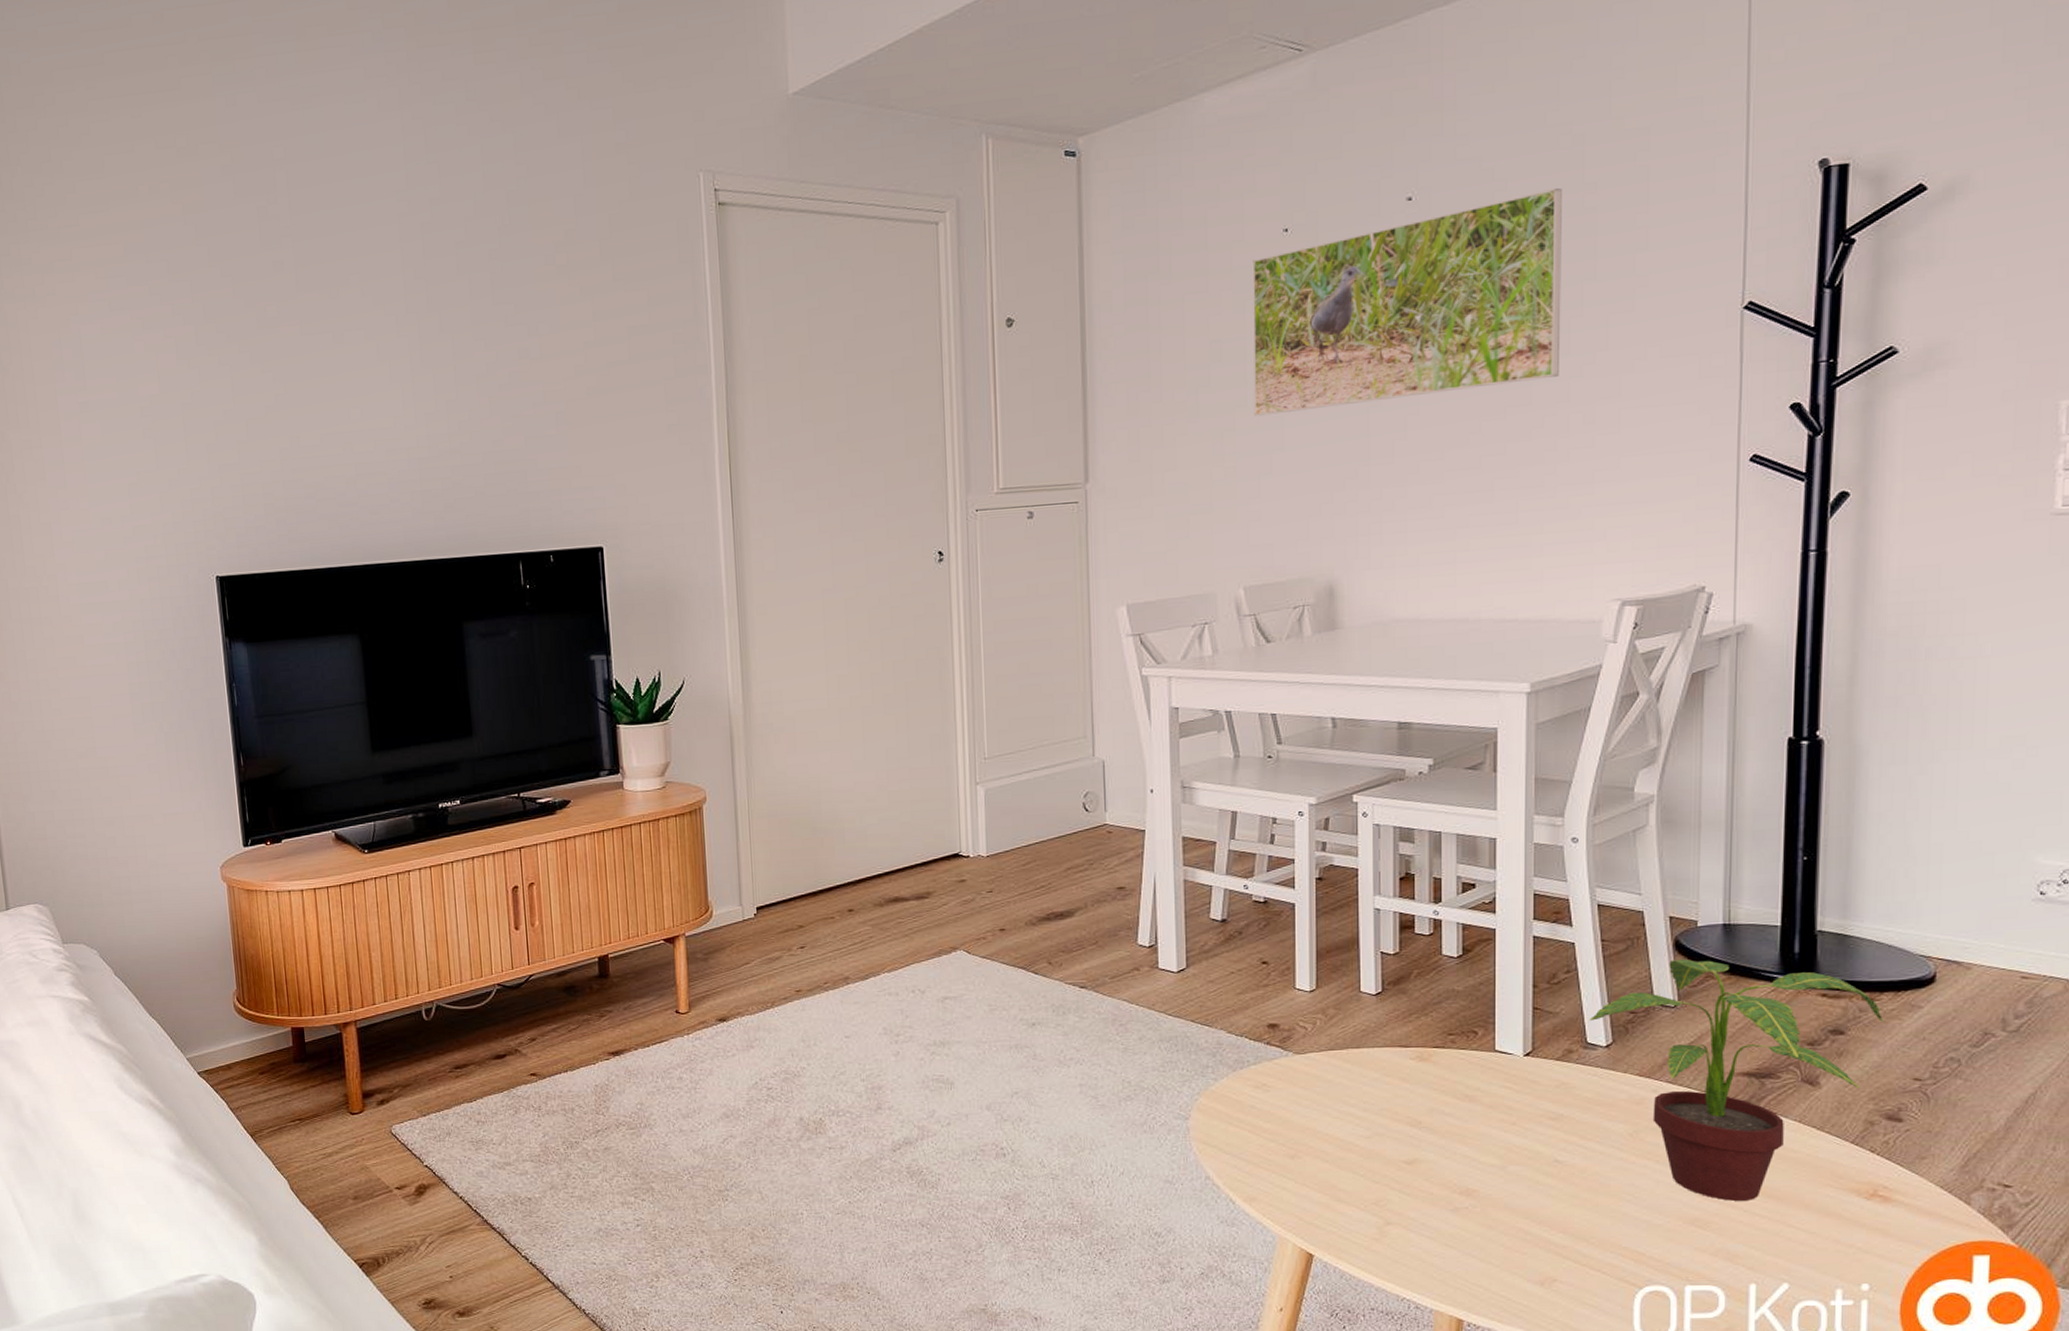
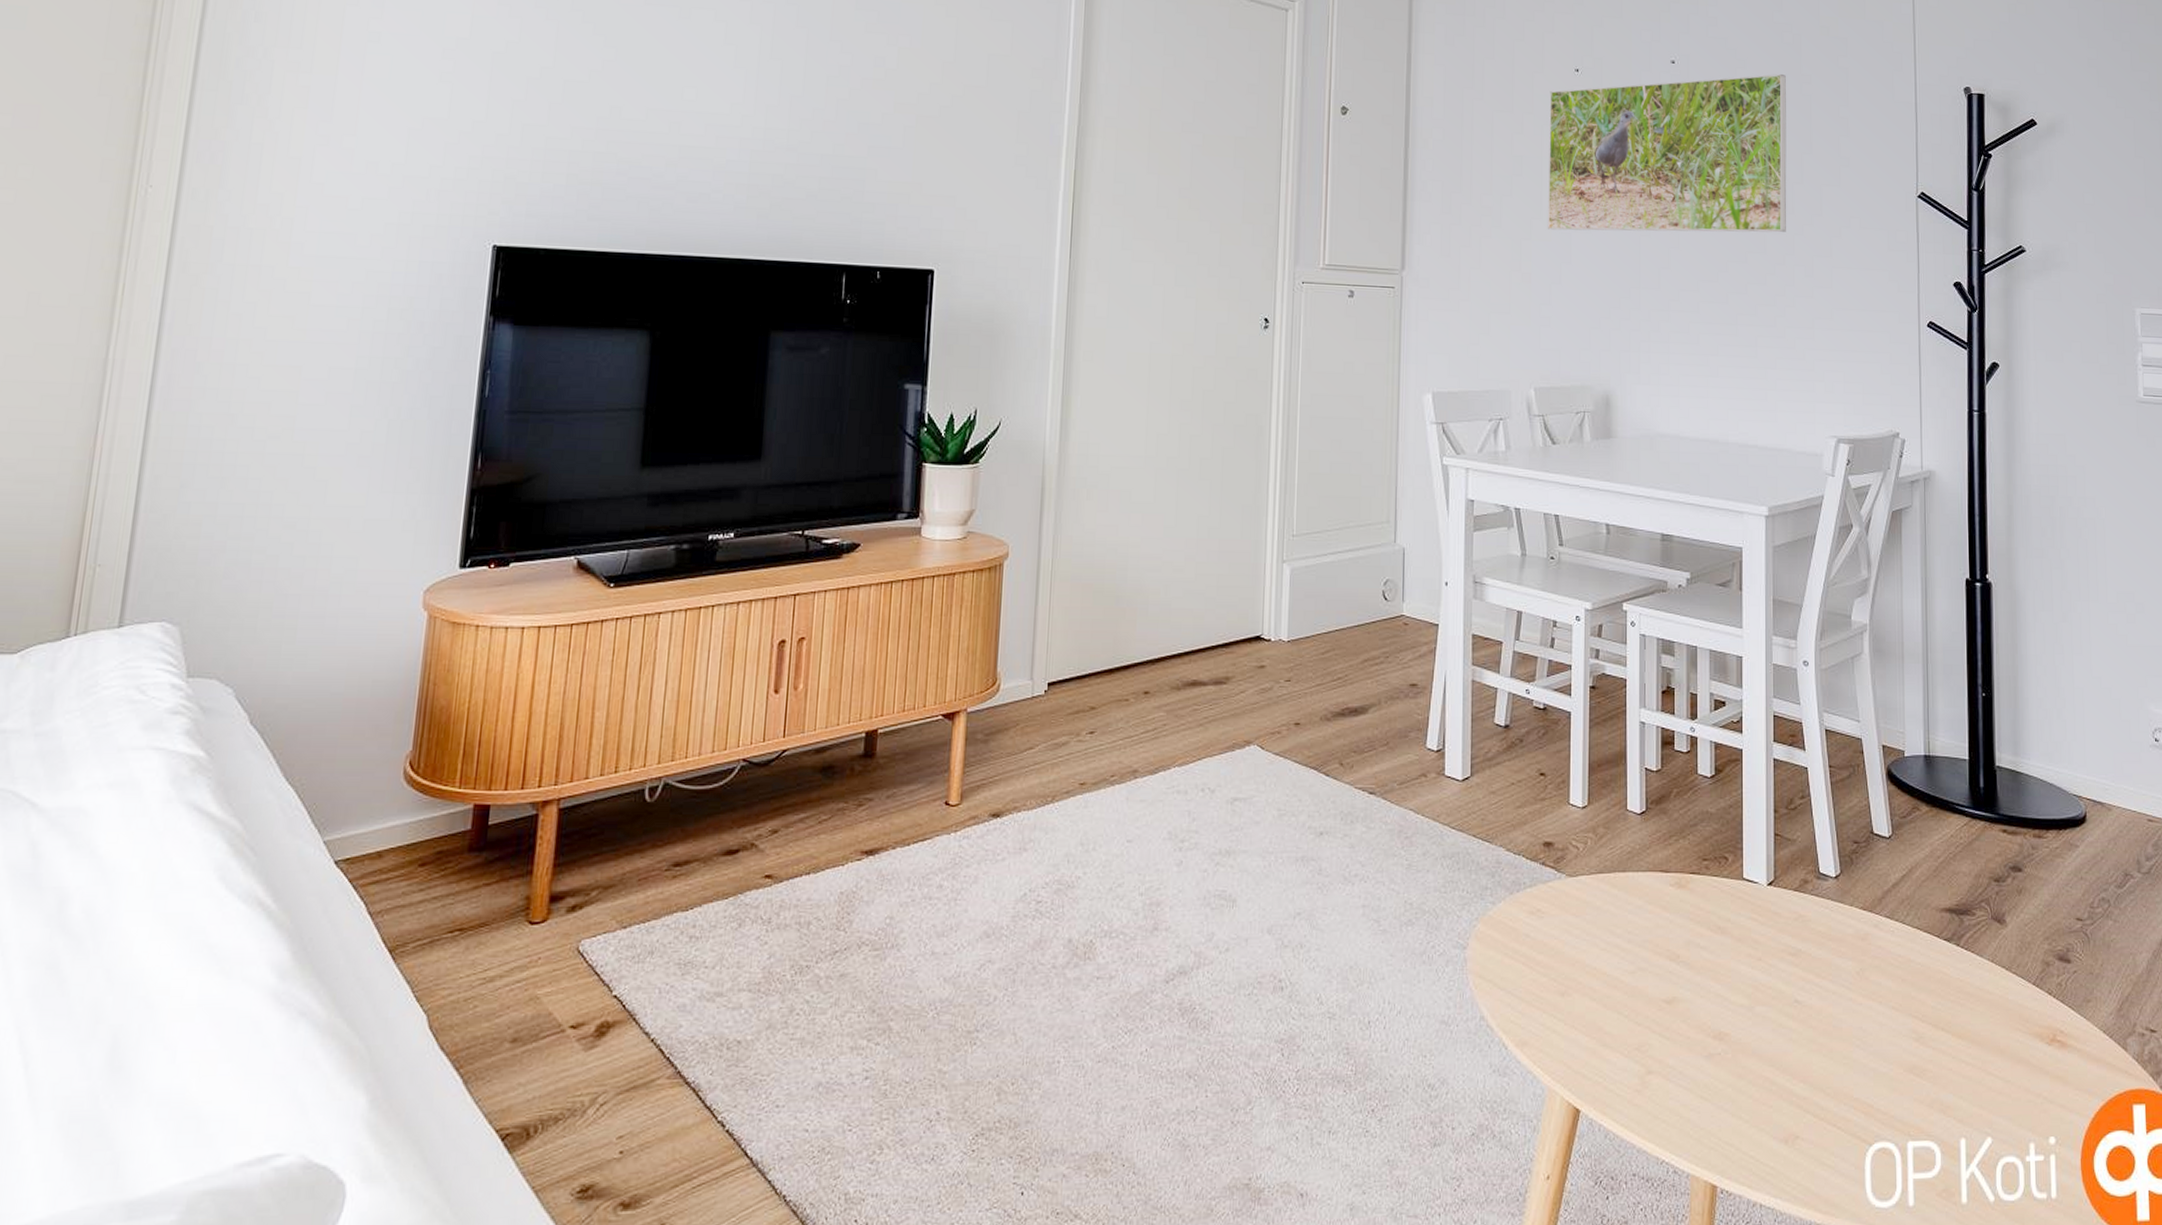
potted plant: present [1589,958,1884,1202] -> none [1820,788,2051,1047]

